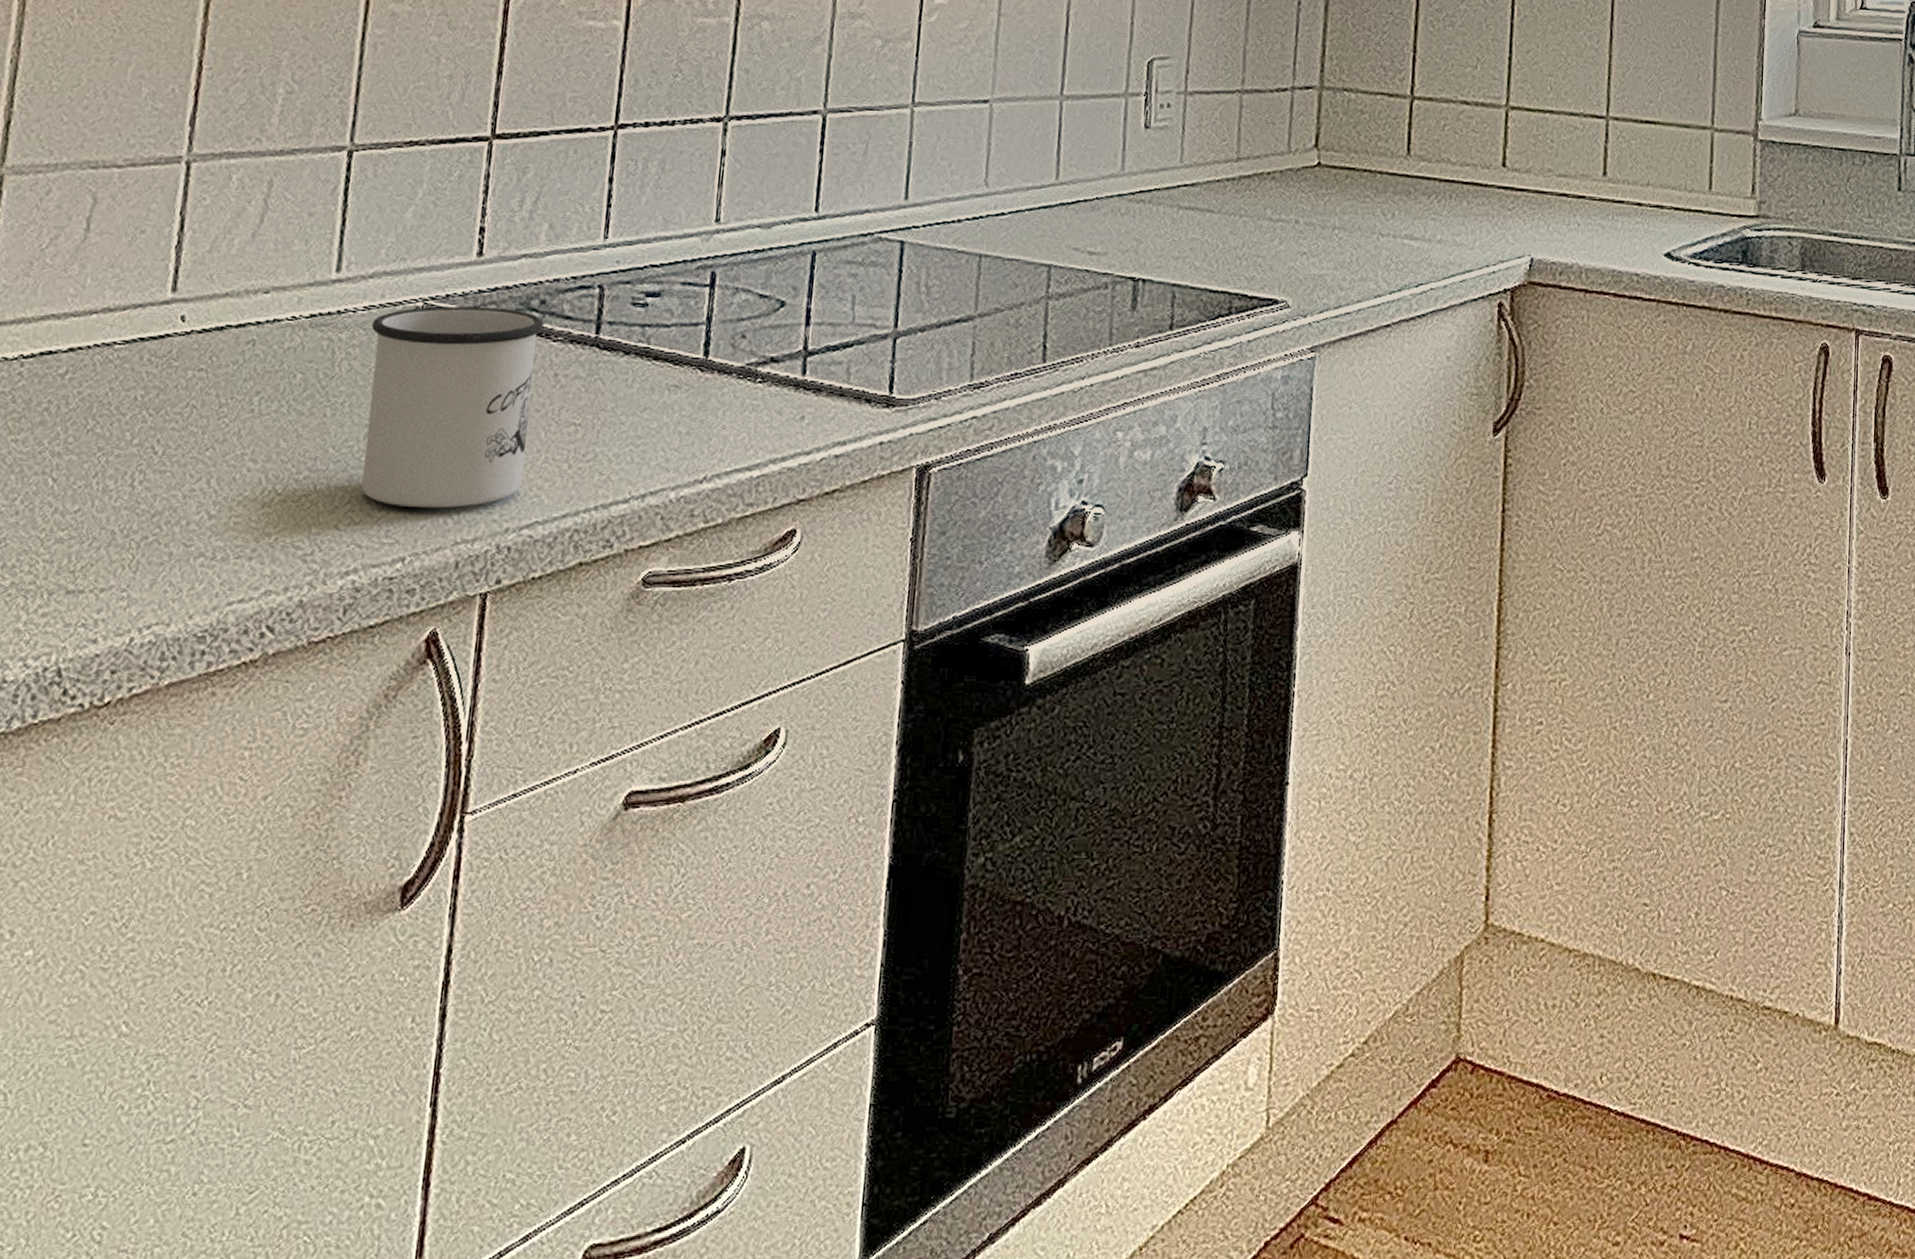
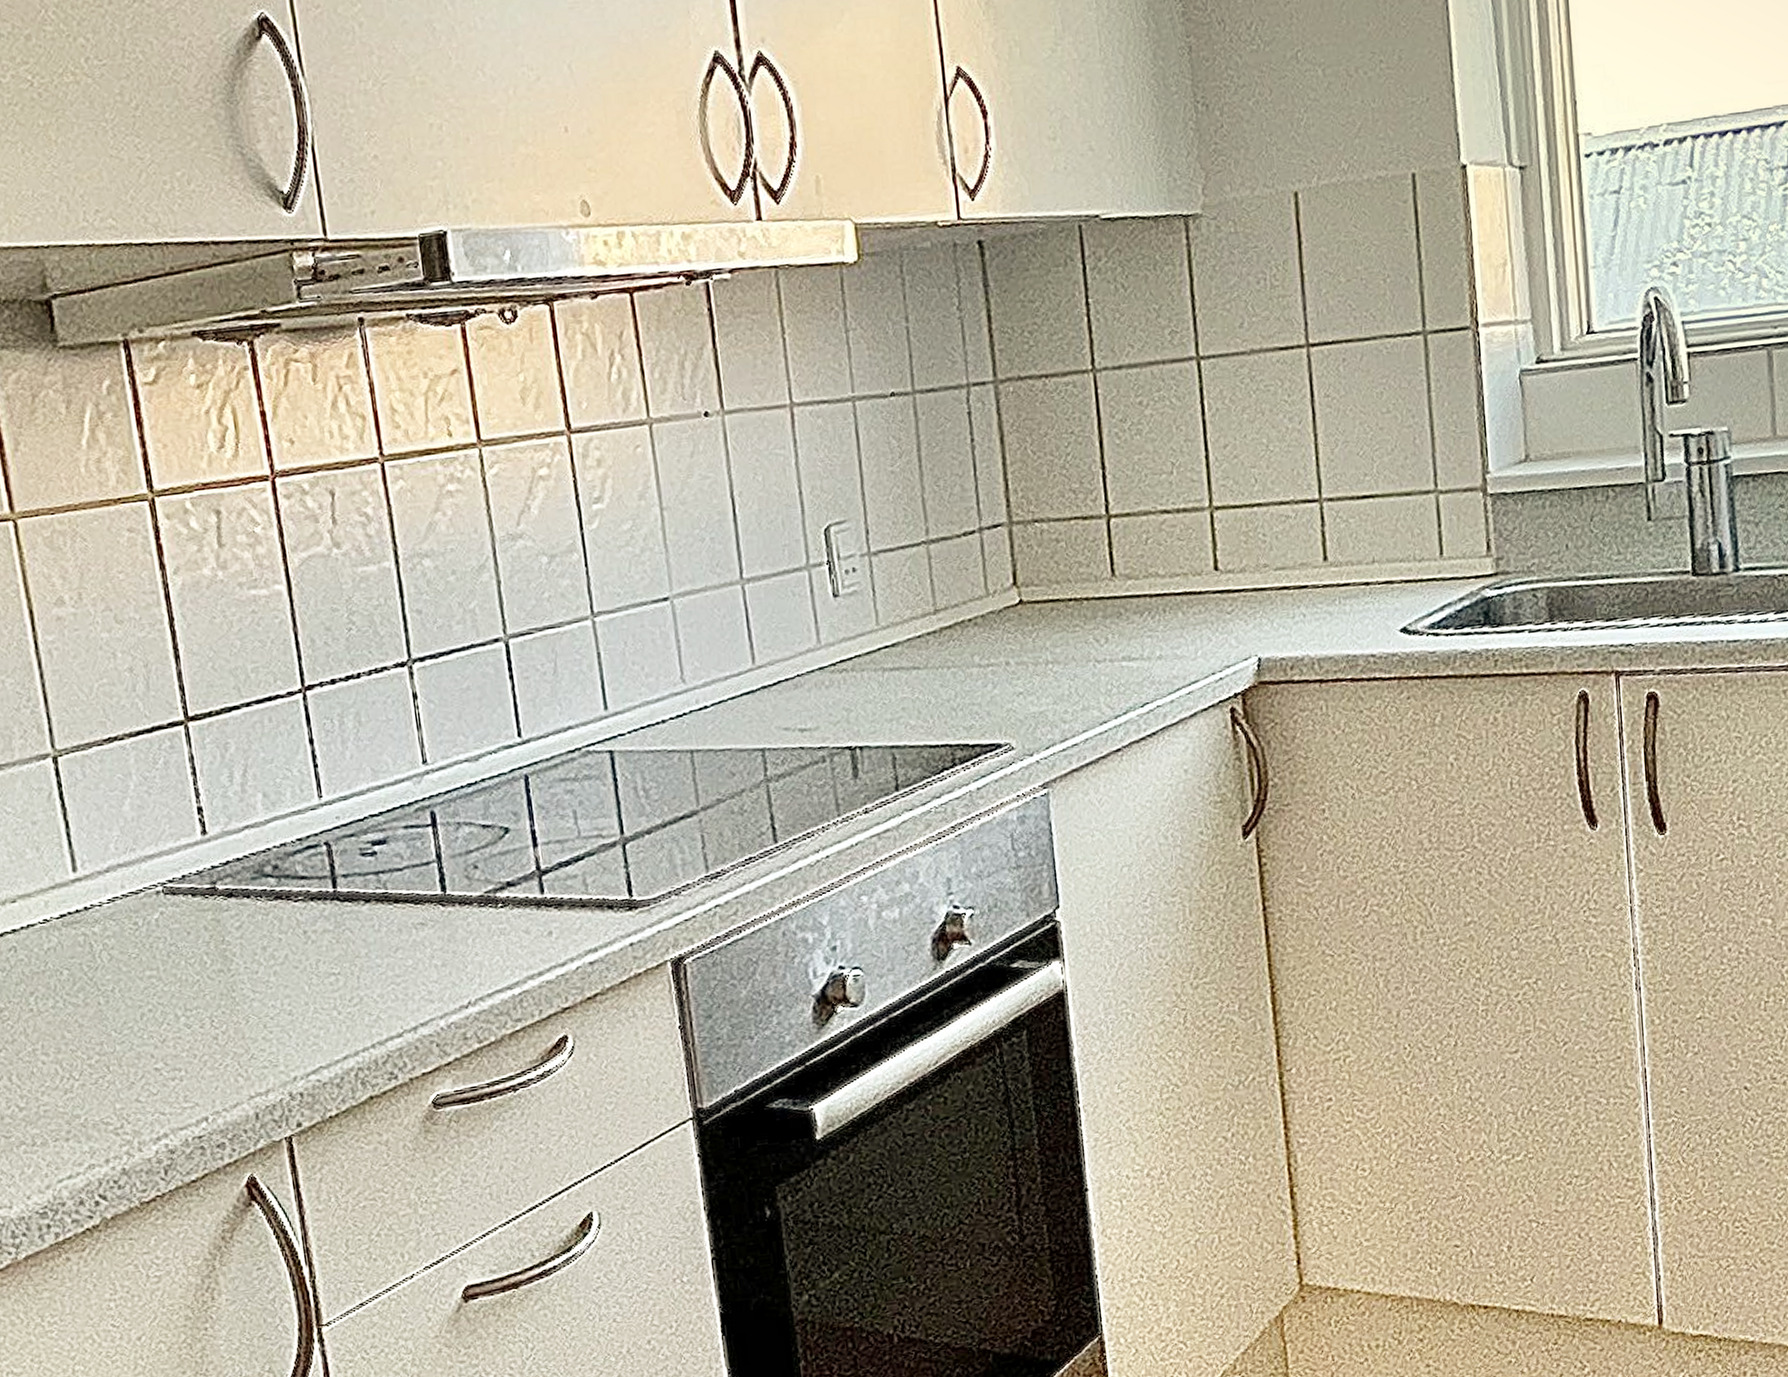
mug: present [362,305,545,508] -> none [119,878,299,1073]

